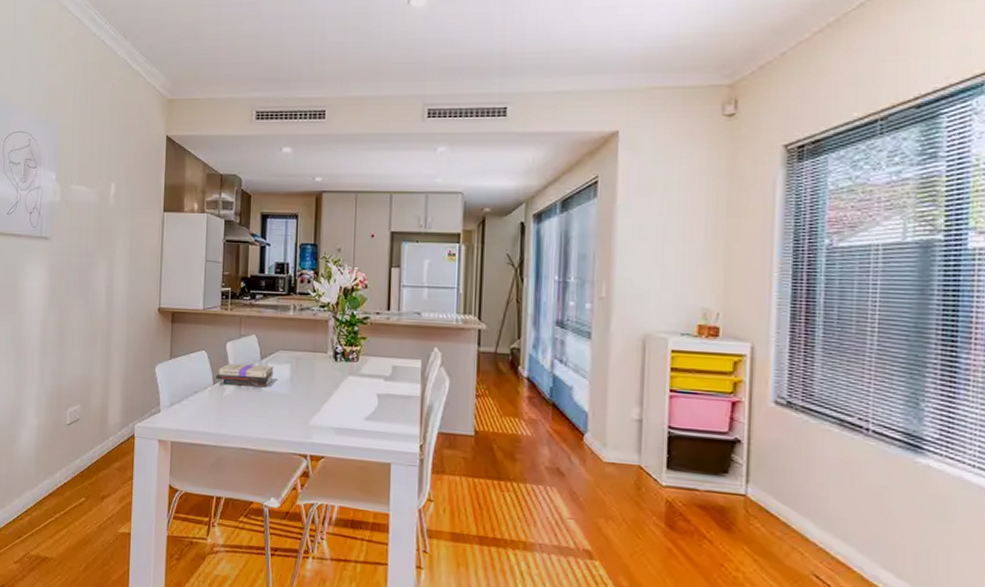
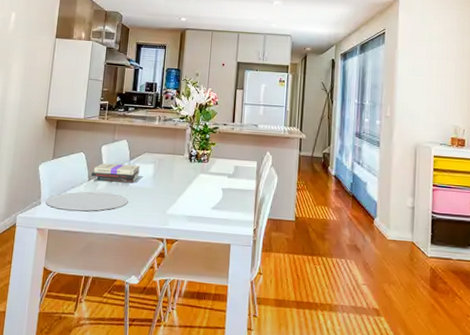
placemat: none [165,397,262,422] -> present [45,191,128,212]

